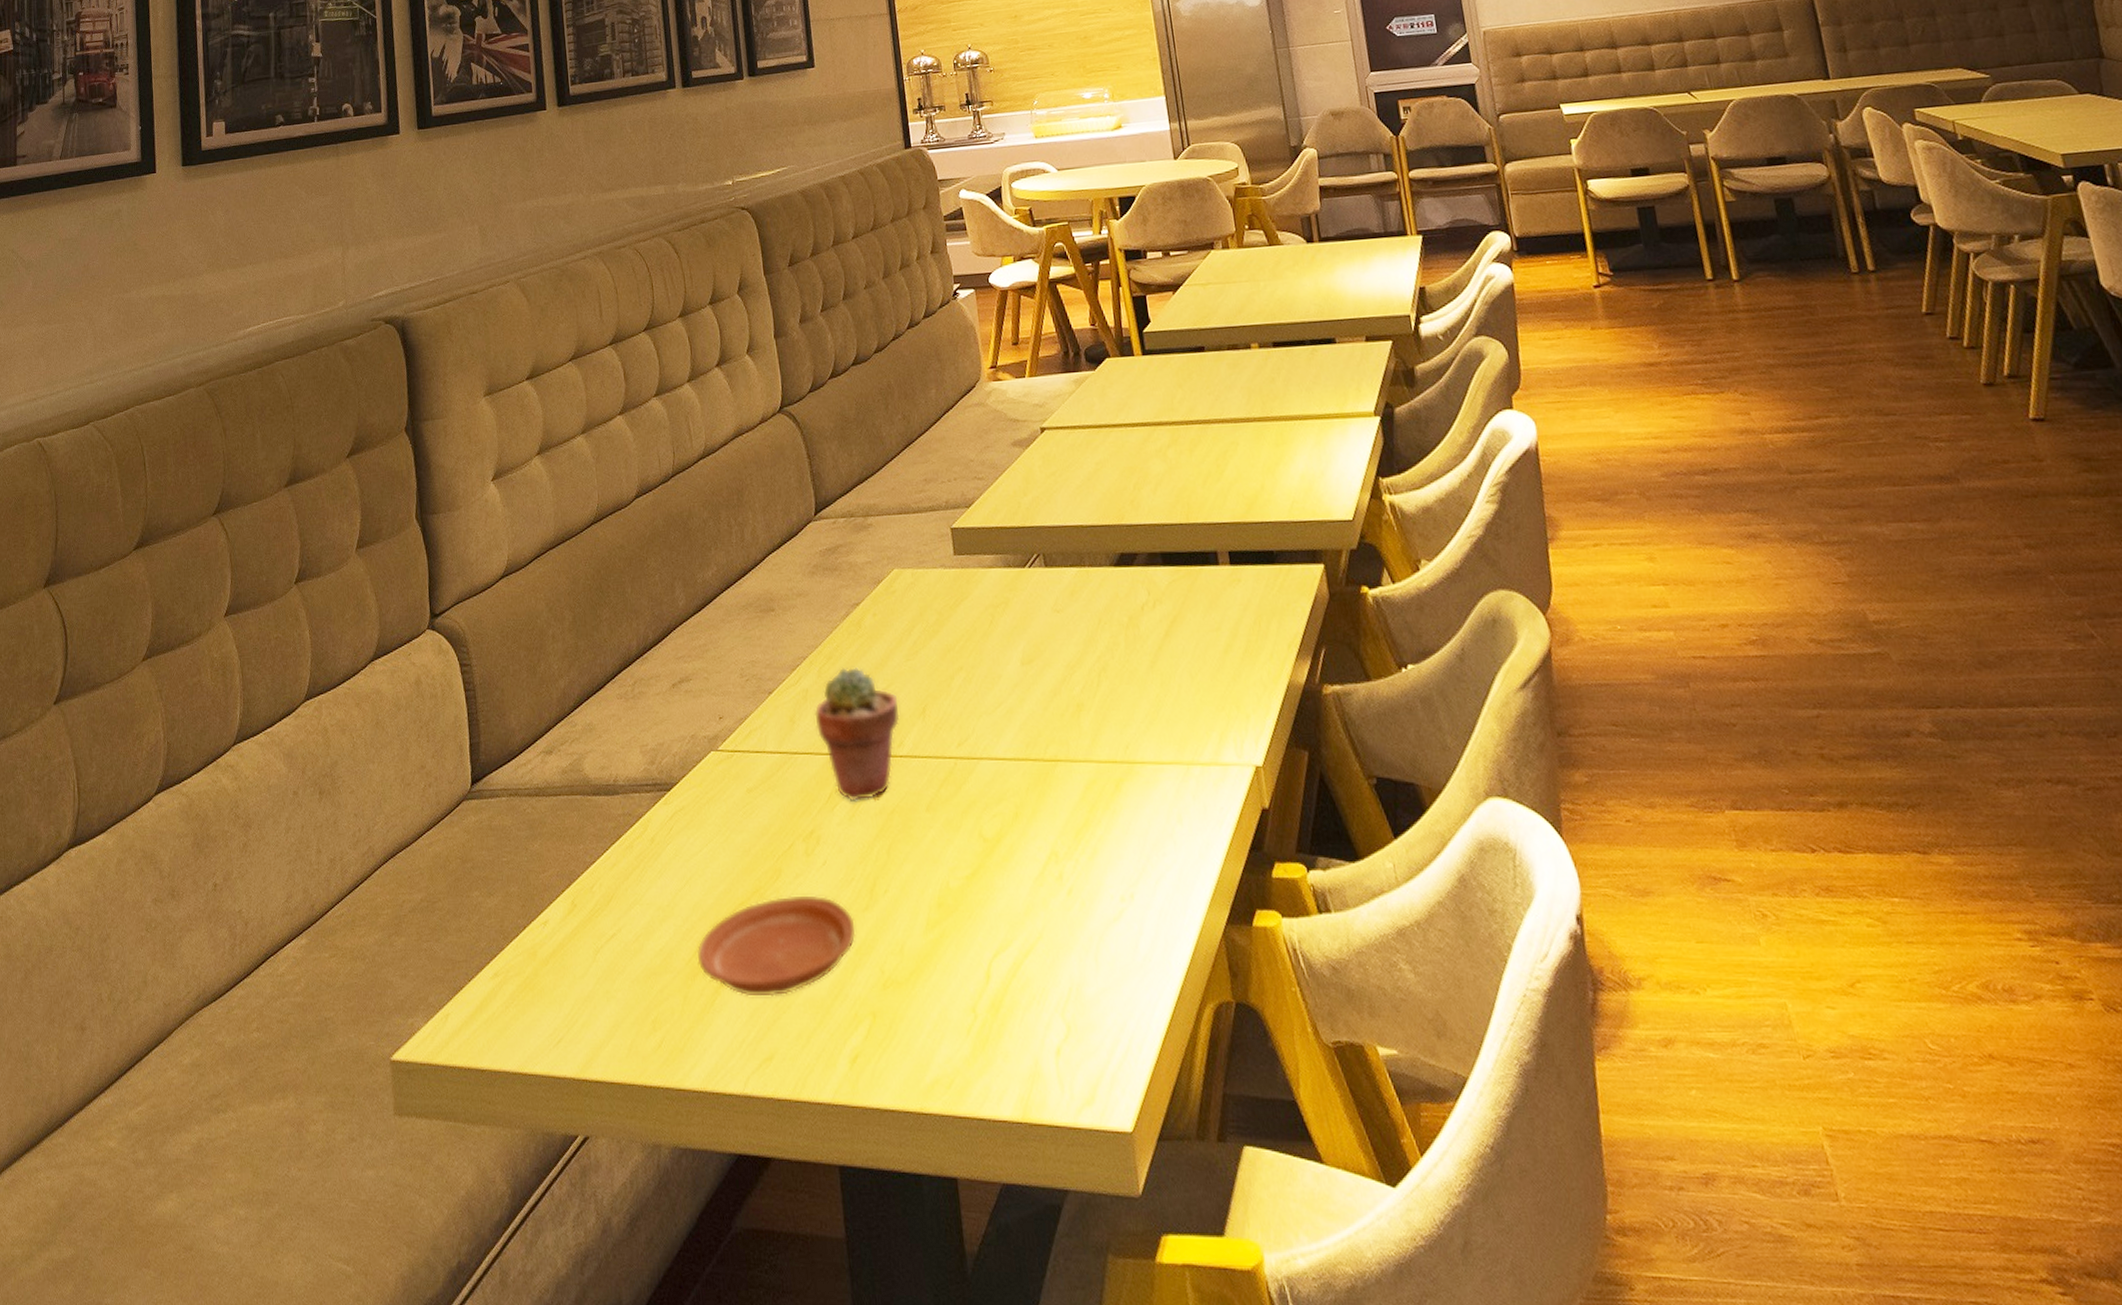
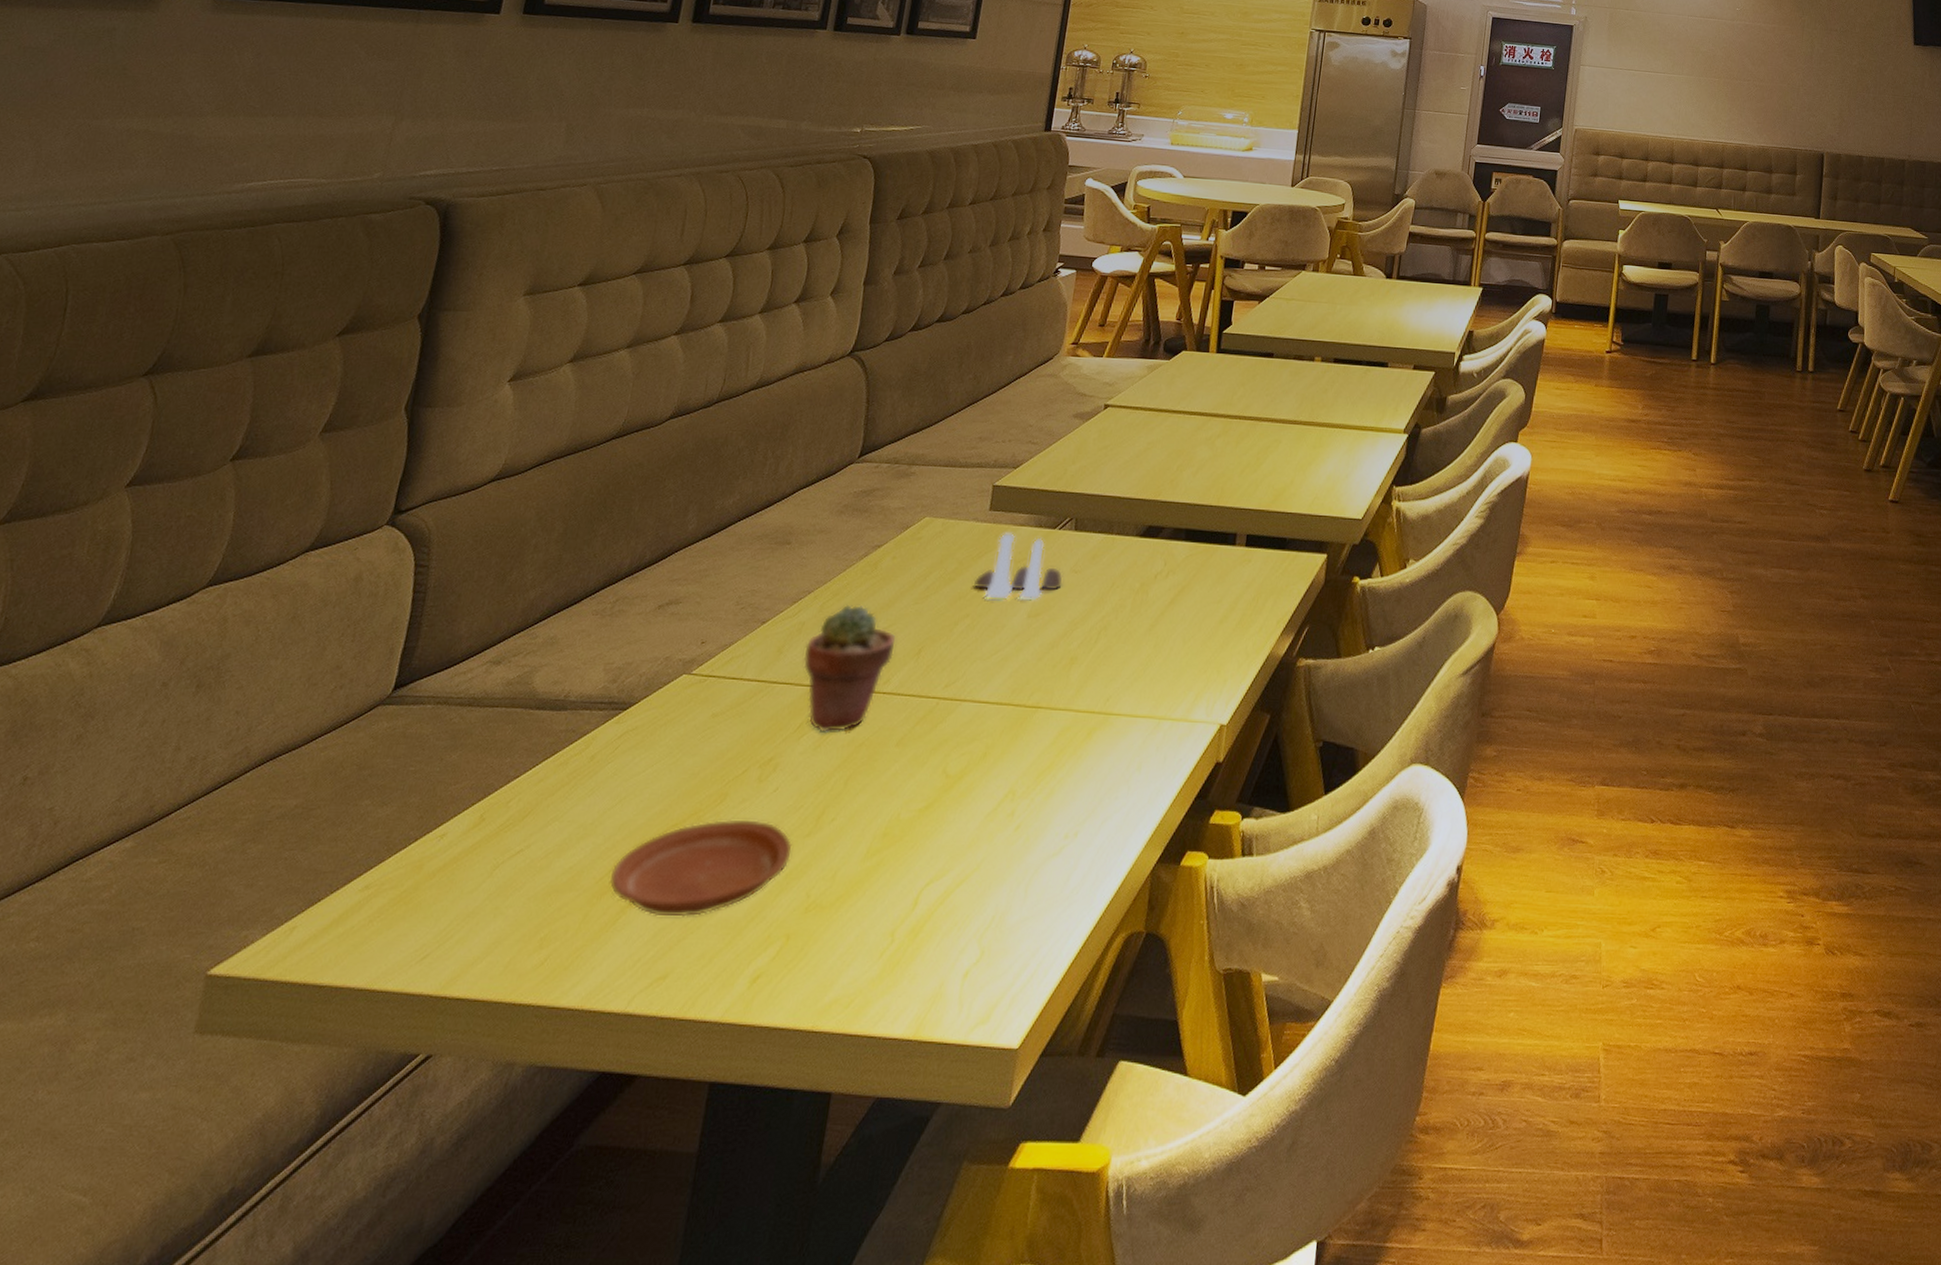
salt and pepper shaker set: none [957,575,1048,647] -> present [973,531,1064,601]

